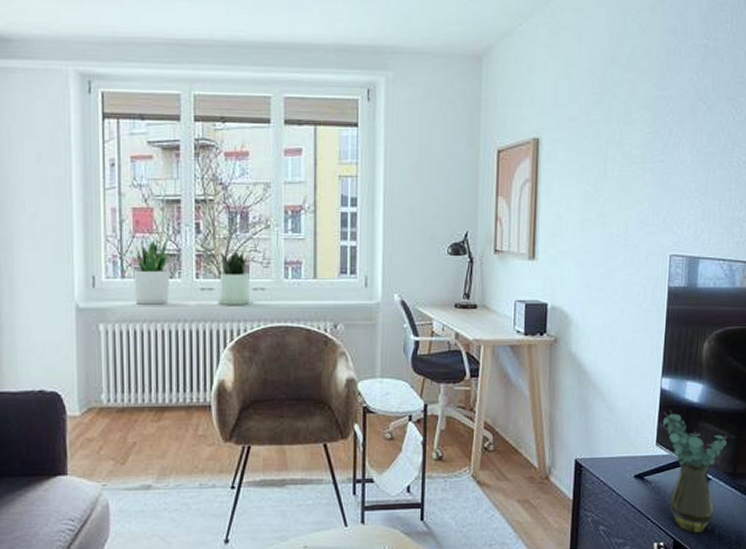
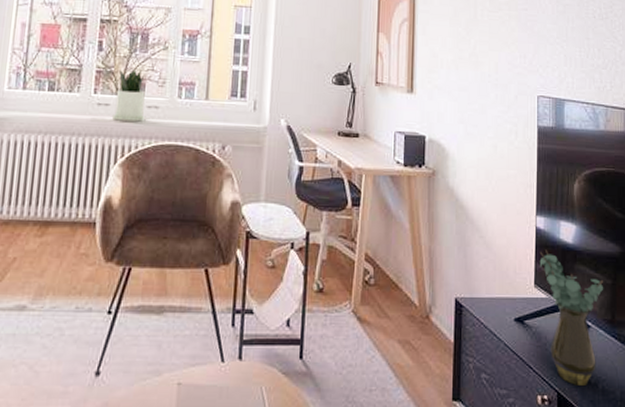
planter: present [133,237,170,305] -> none [33,52,72,117]

